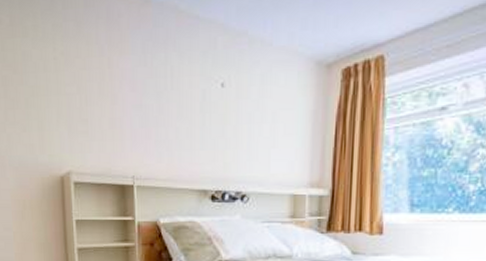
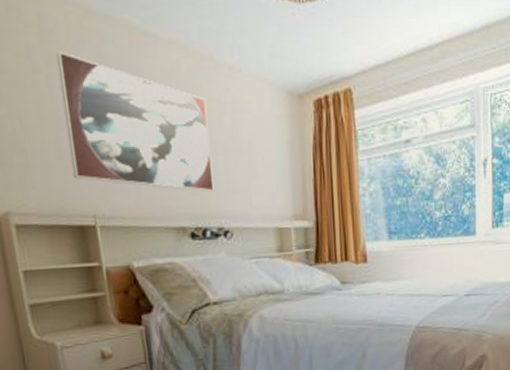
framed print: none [117,37,237,159] -> present [55,51,214,193]

